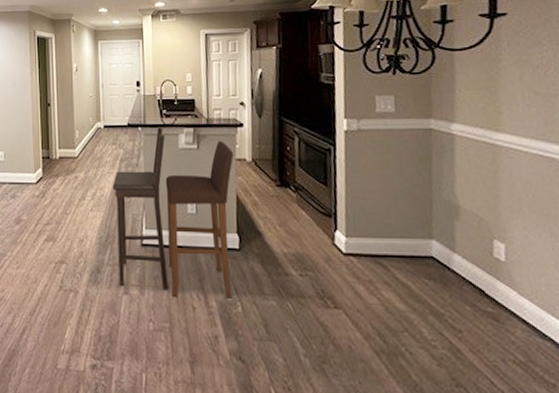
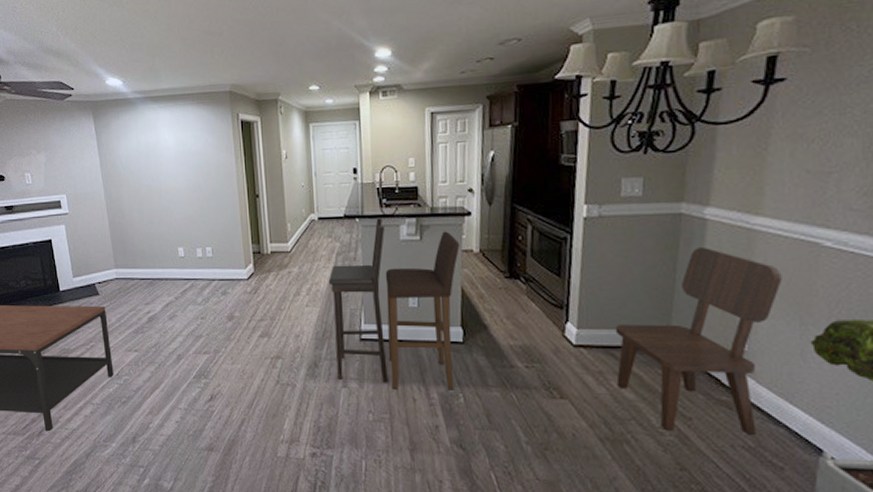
dining chair: none [381,161,528,348] -> present [615,248,782,435]

